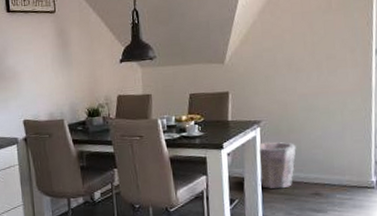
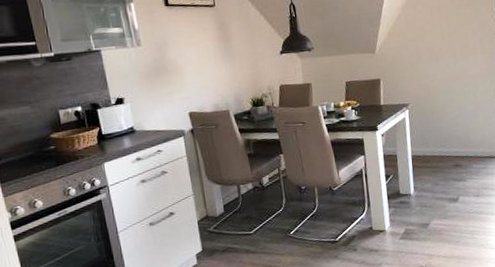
waste bin: present [259,142,296,189] -> none [408,122,440,164]

